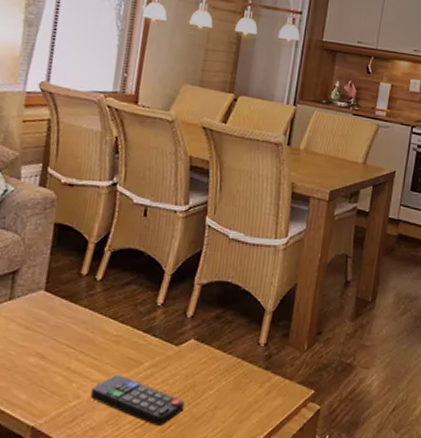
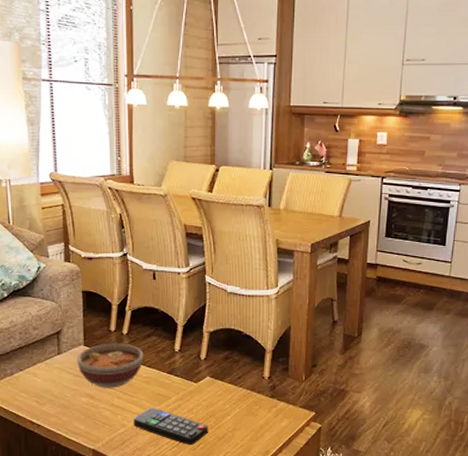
bowl: none [31,289,118,347] -> present [77,343,144,388]

